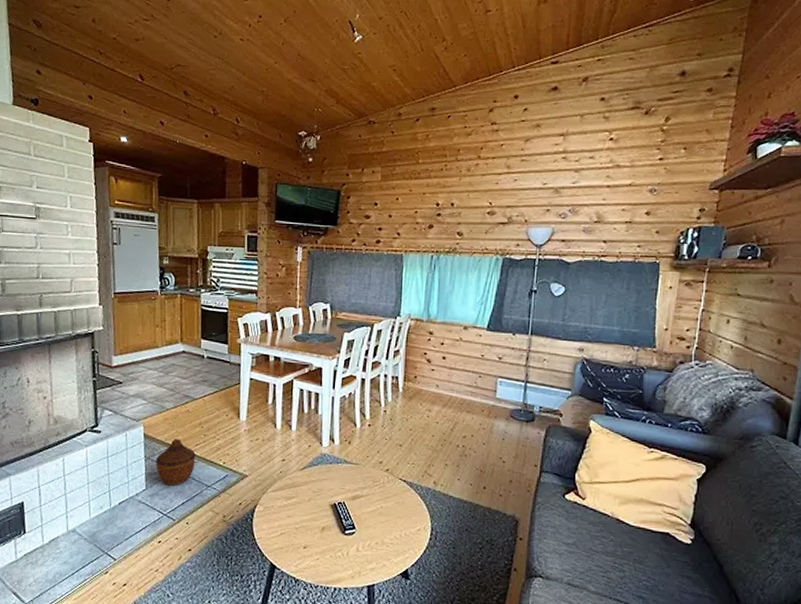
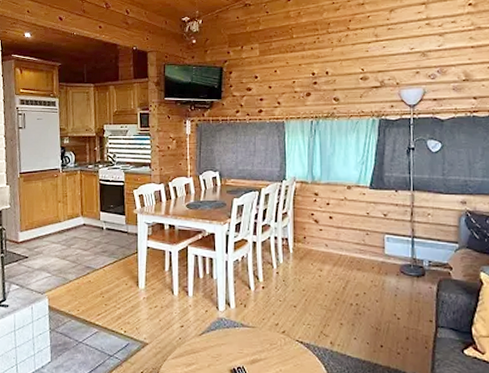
woven basket: present [156,439,196,486] -> none [60,310,98,357]

